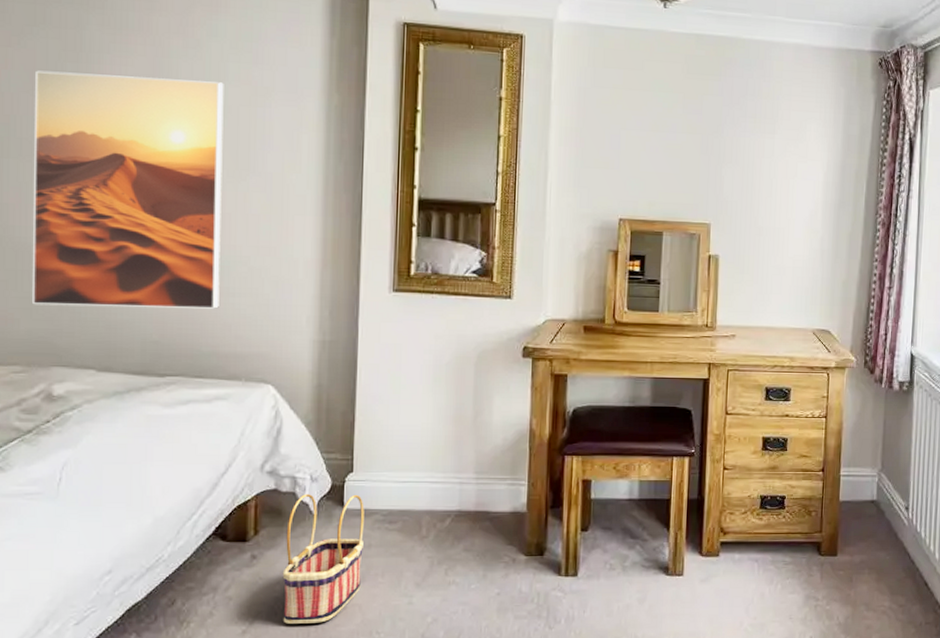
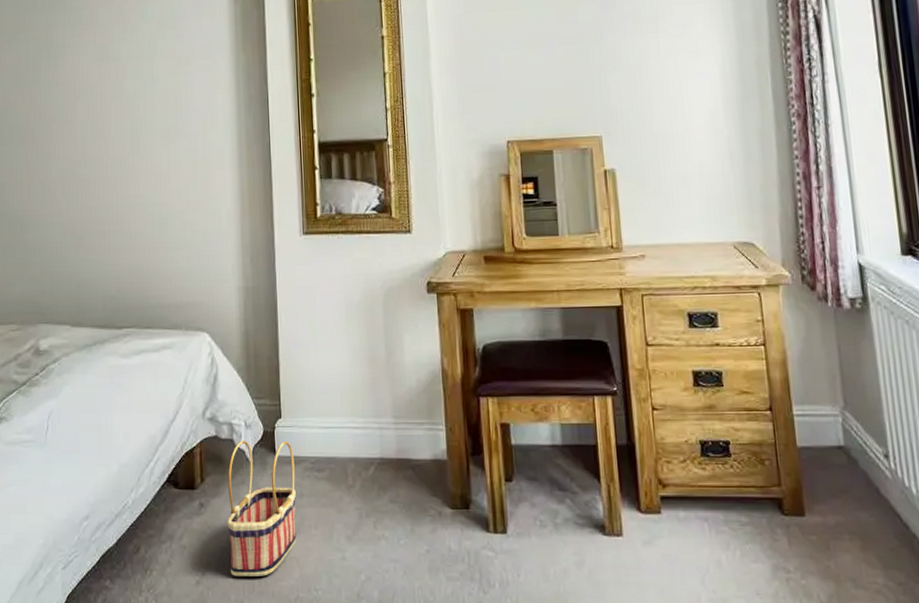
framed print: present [33,70,224,309] -> none [20,58,161,270]

